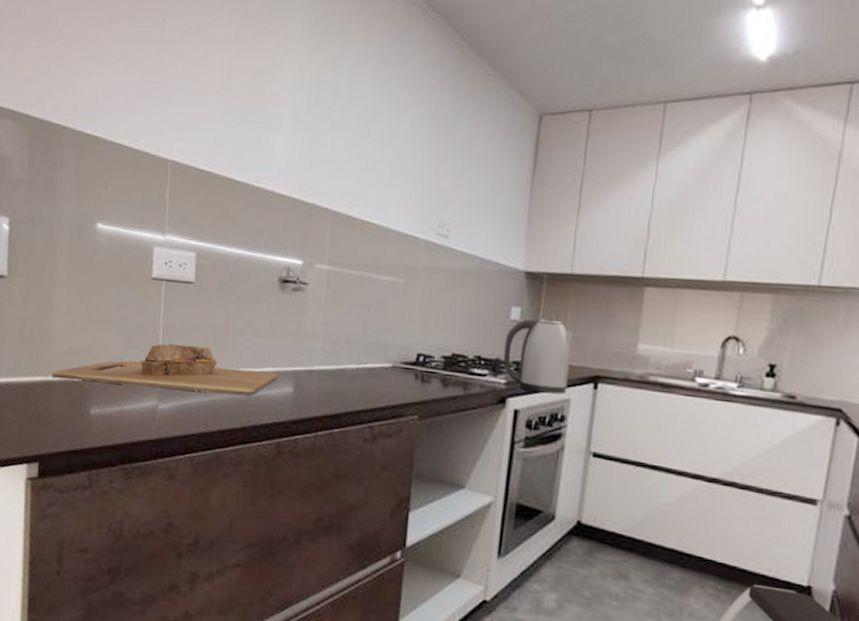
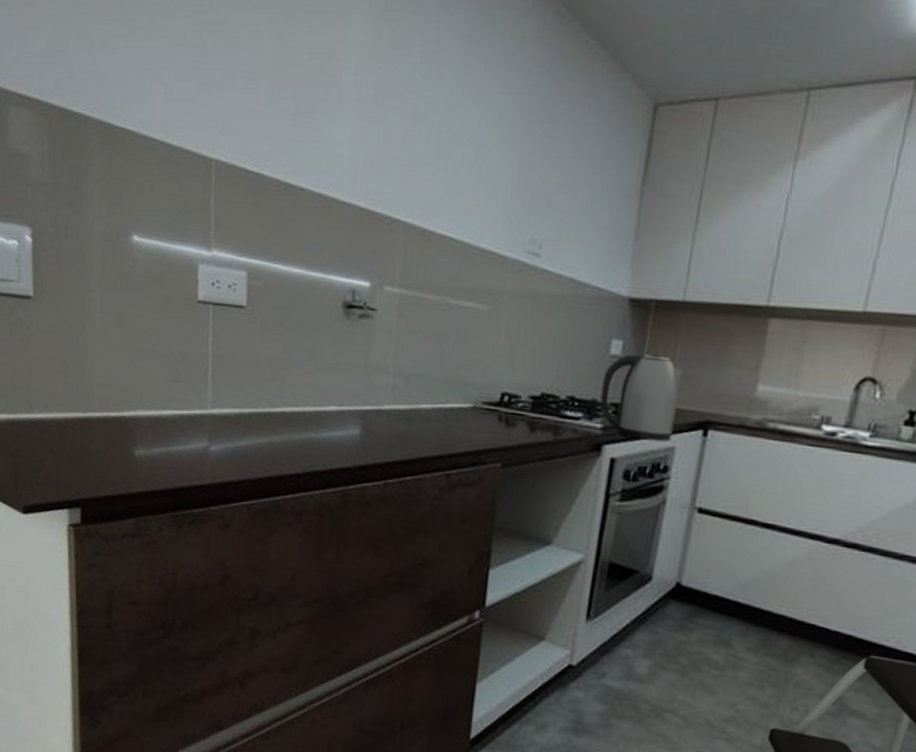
cutting board: present [51,343,279,396] -> none [89,377,345,438]

